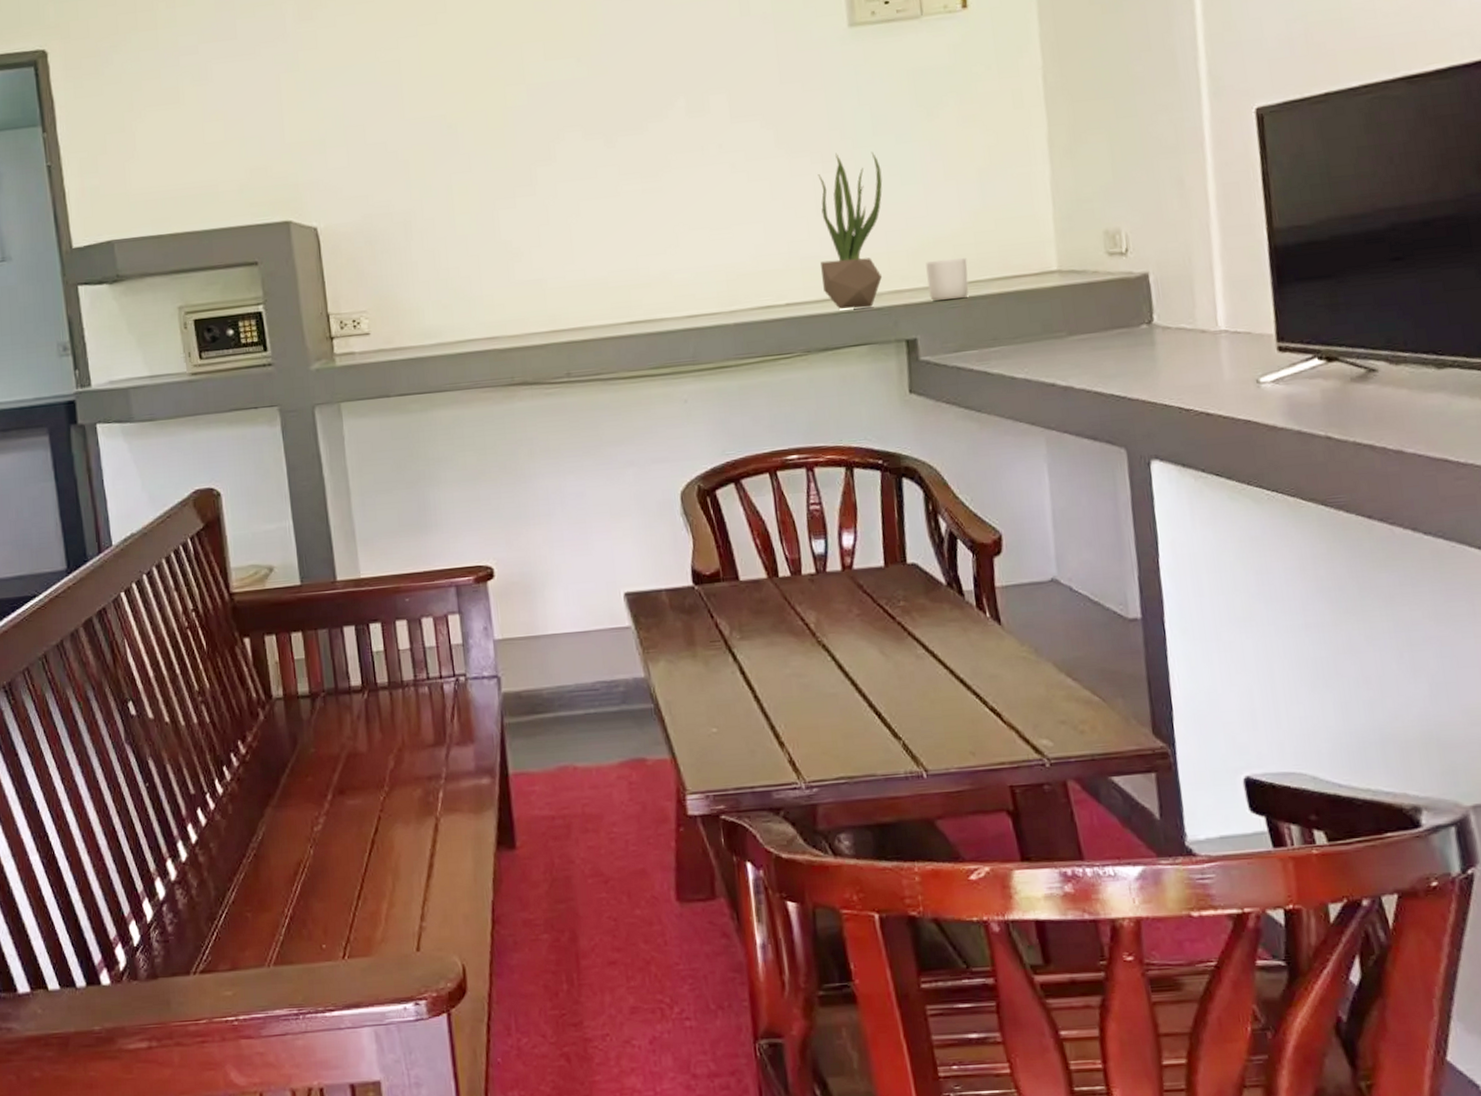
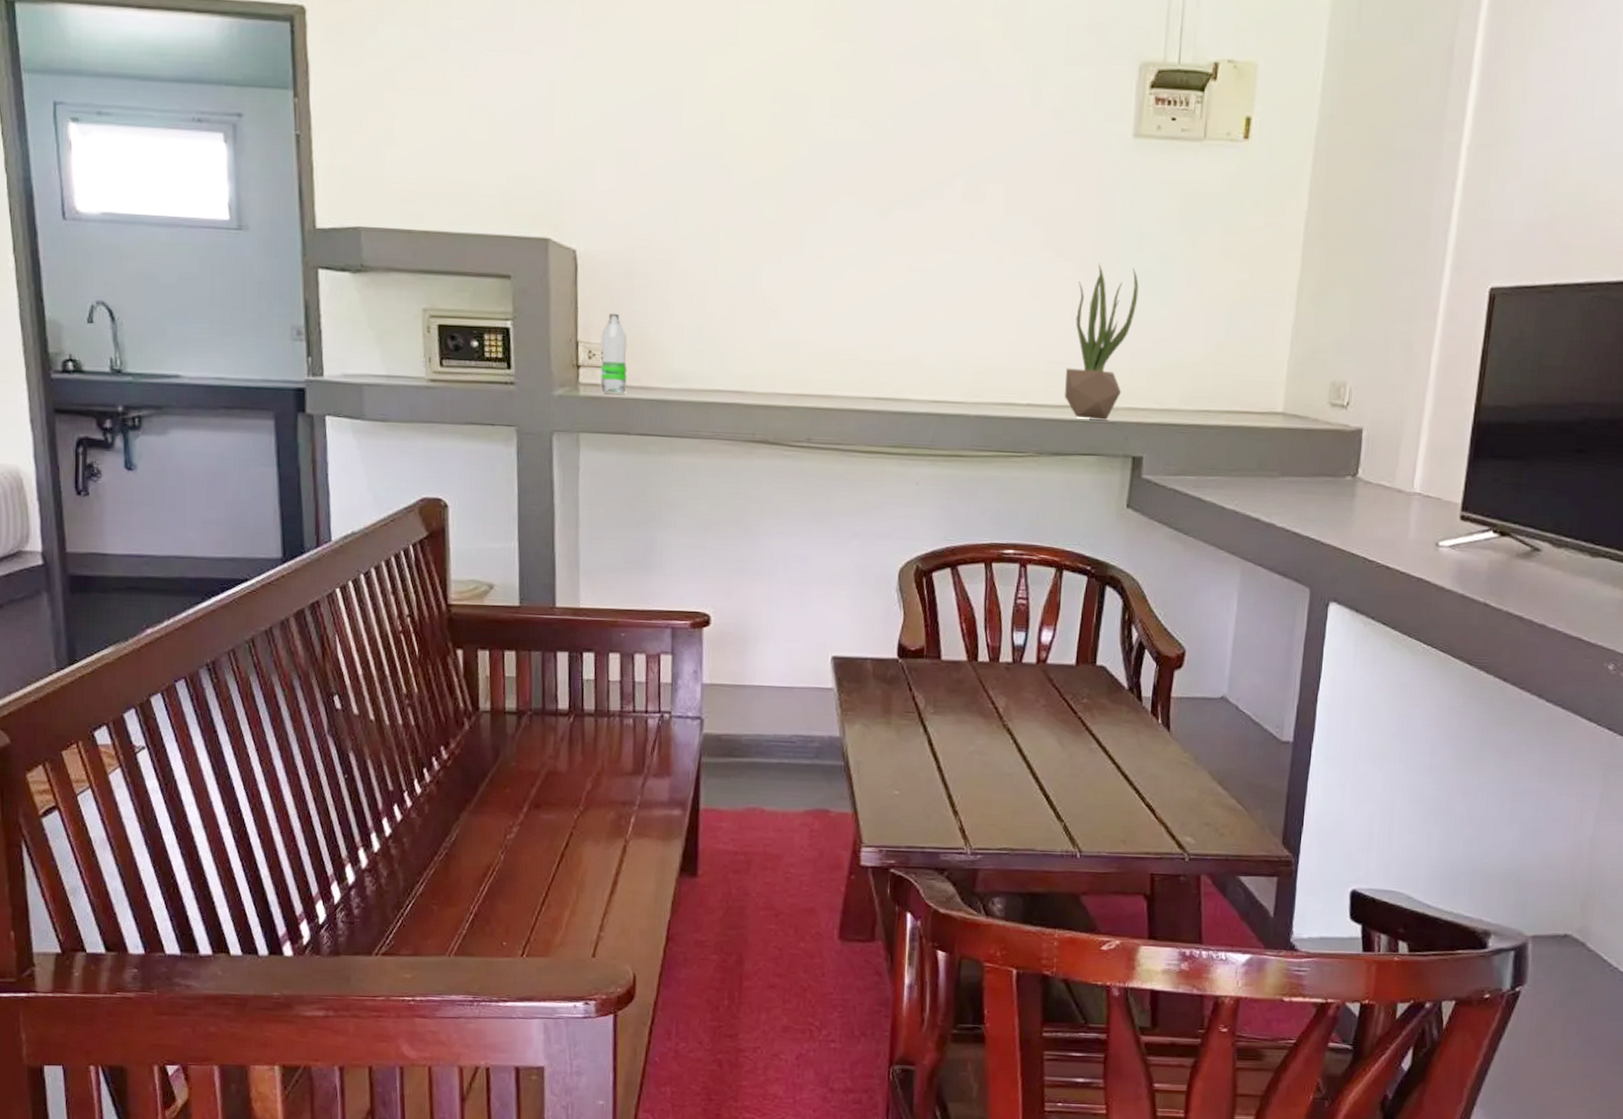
bottle: none [350,281,381,361] -> present [601,313,627,395]
mug: present [925,257,969,301] -> none [1162,384,1202,426]

